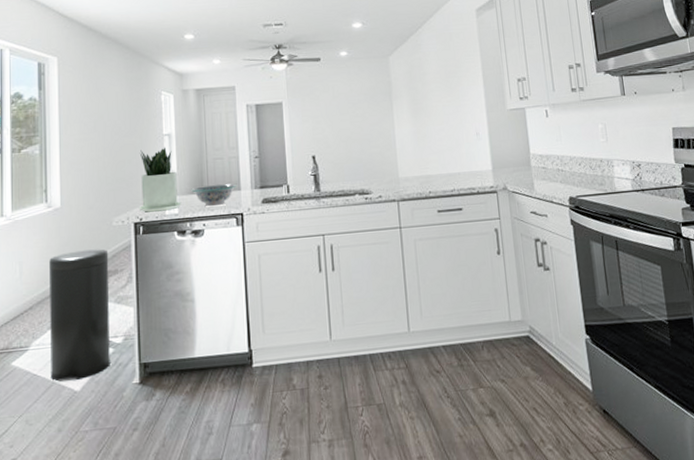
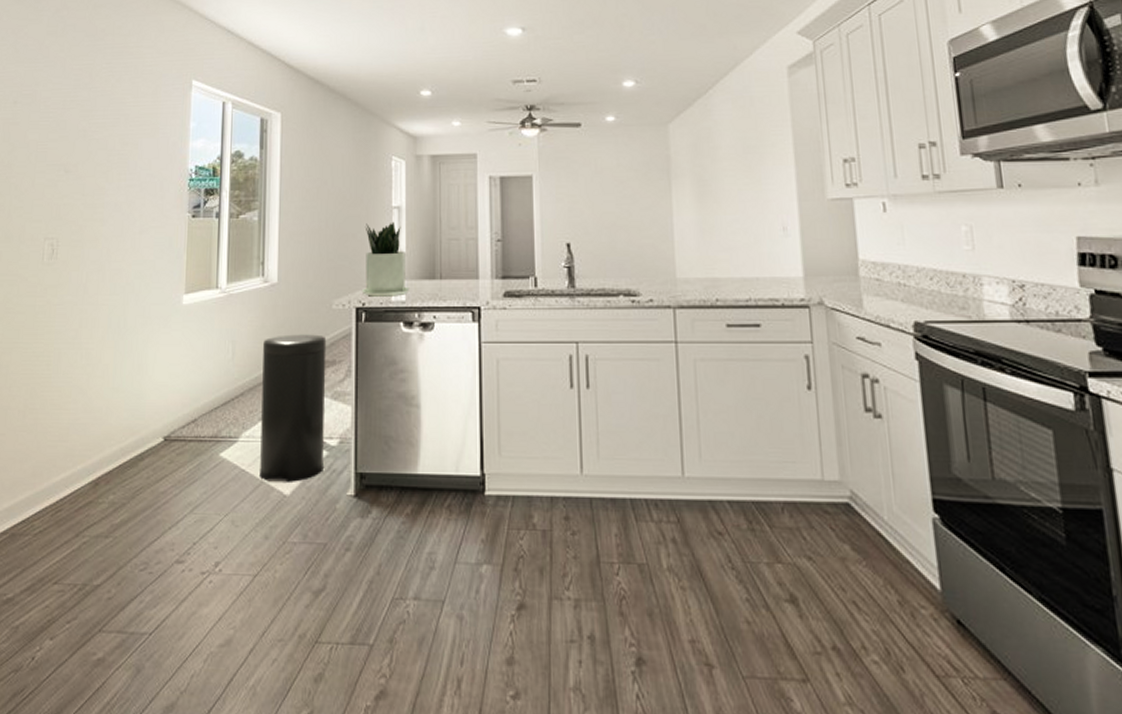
decorative bowl: present [191,183,237,207] -> none [421,270,475,296]

